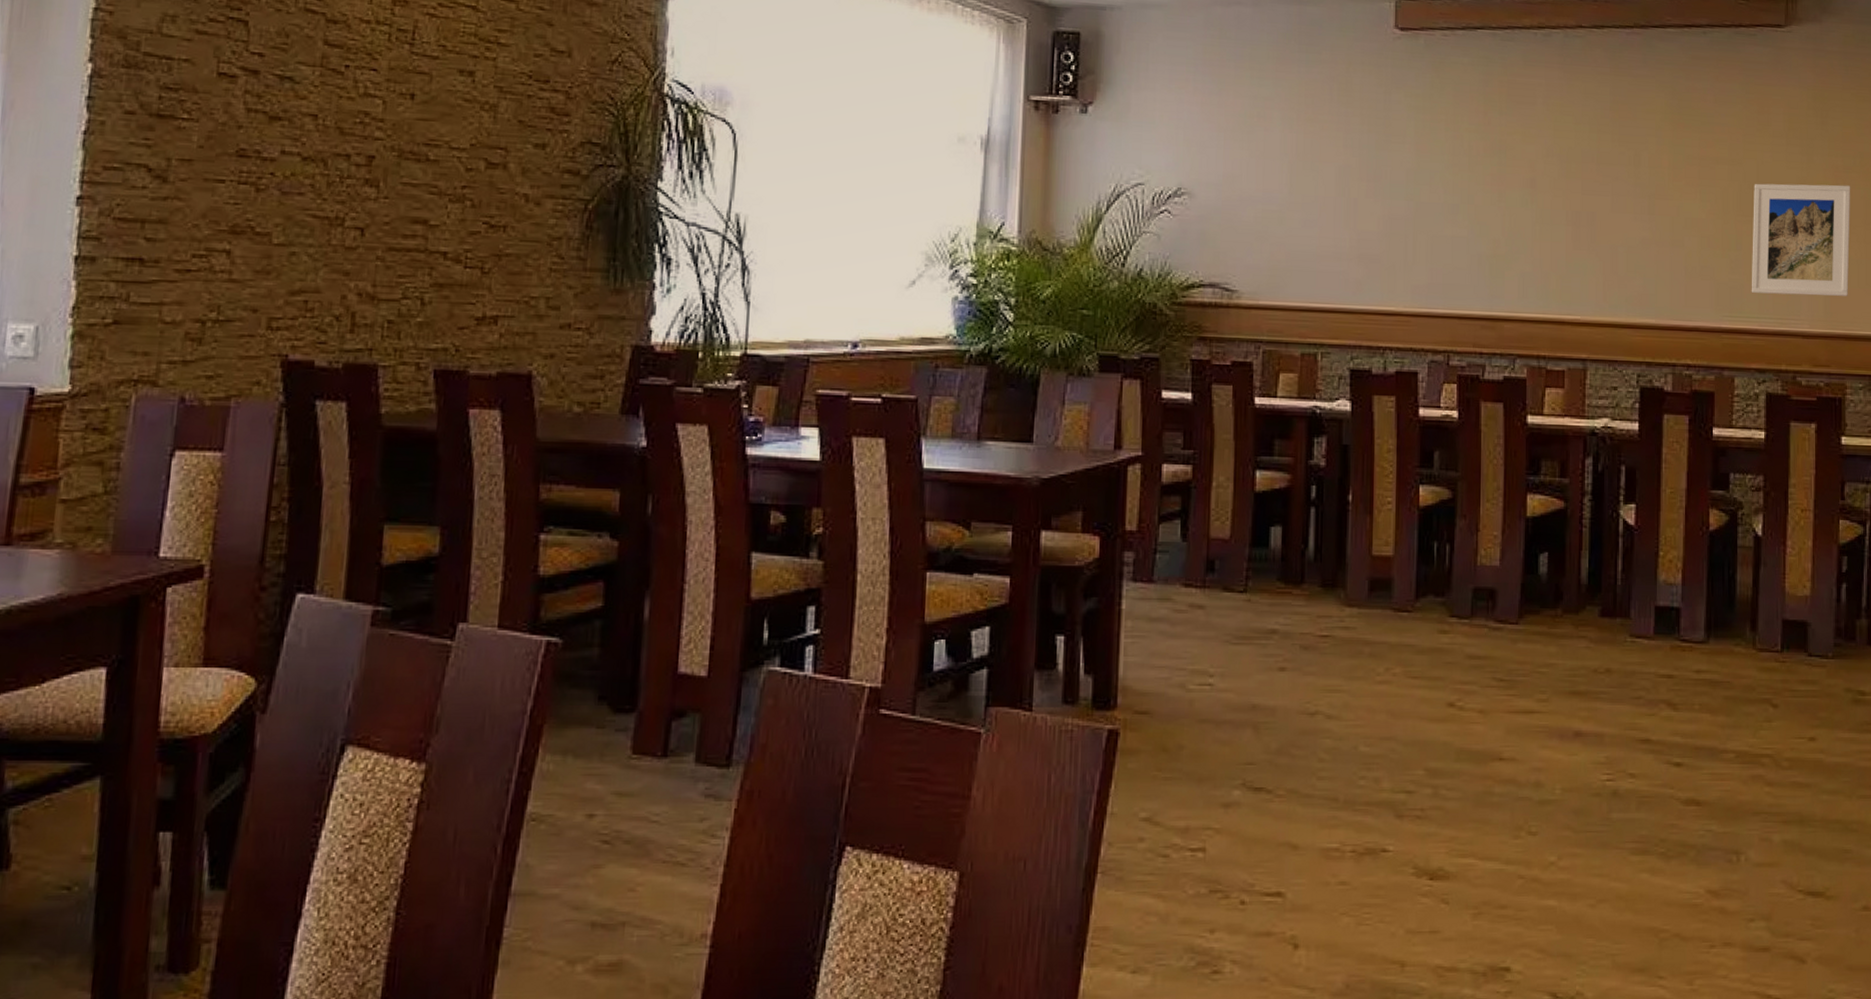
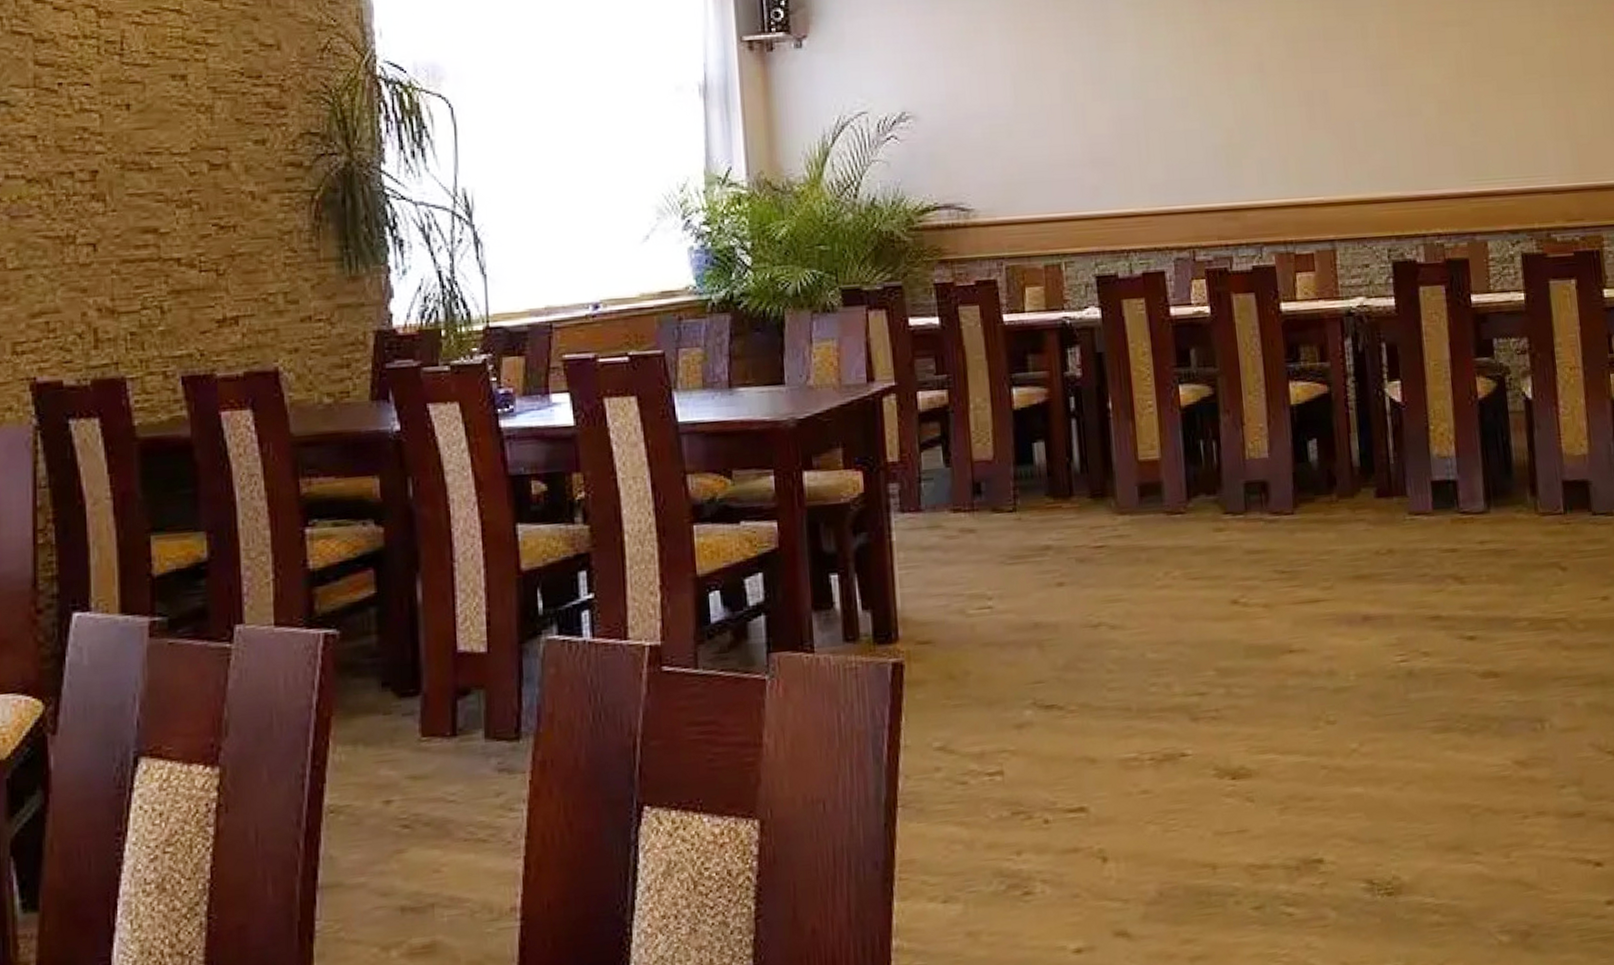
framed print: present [1751,183,1851,296] -> none [1486,33,1595,154]

